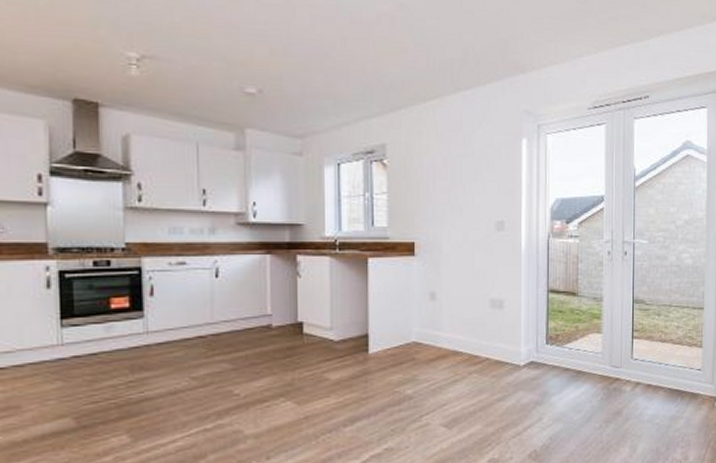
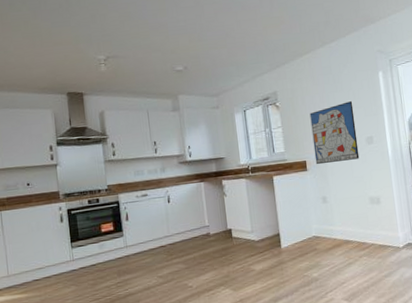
wall art: none [426,171,485,250] -> present [309,101,360,165]

